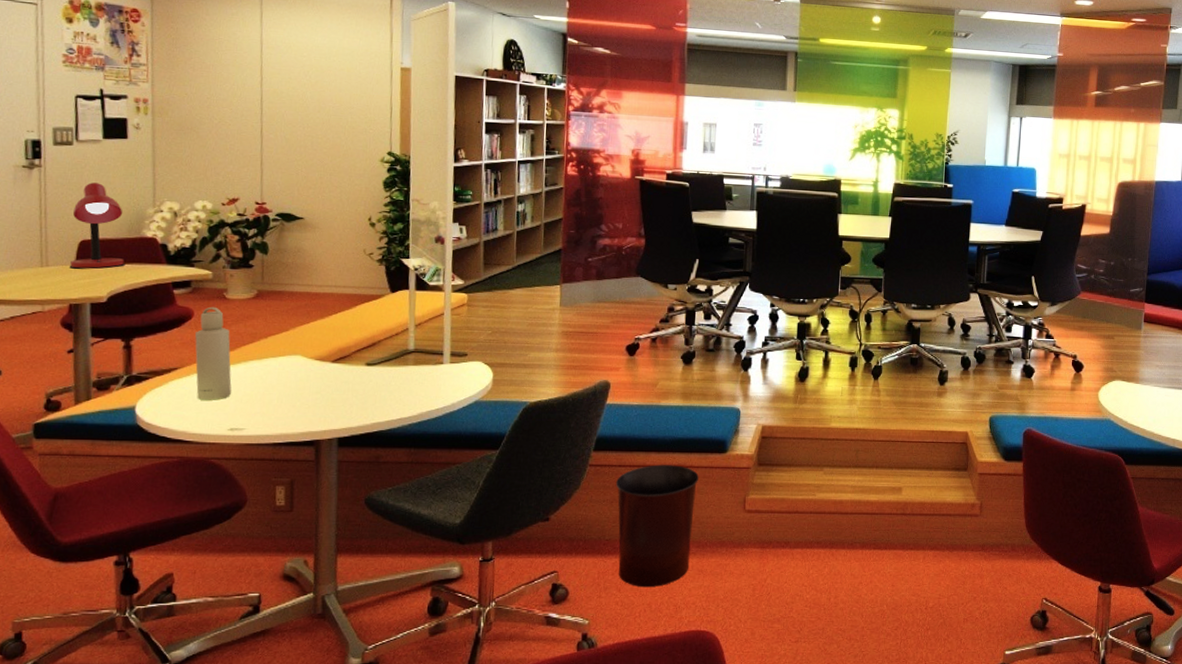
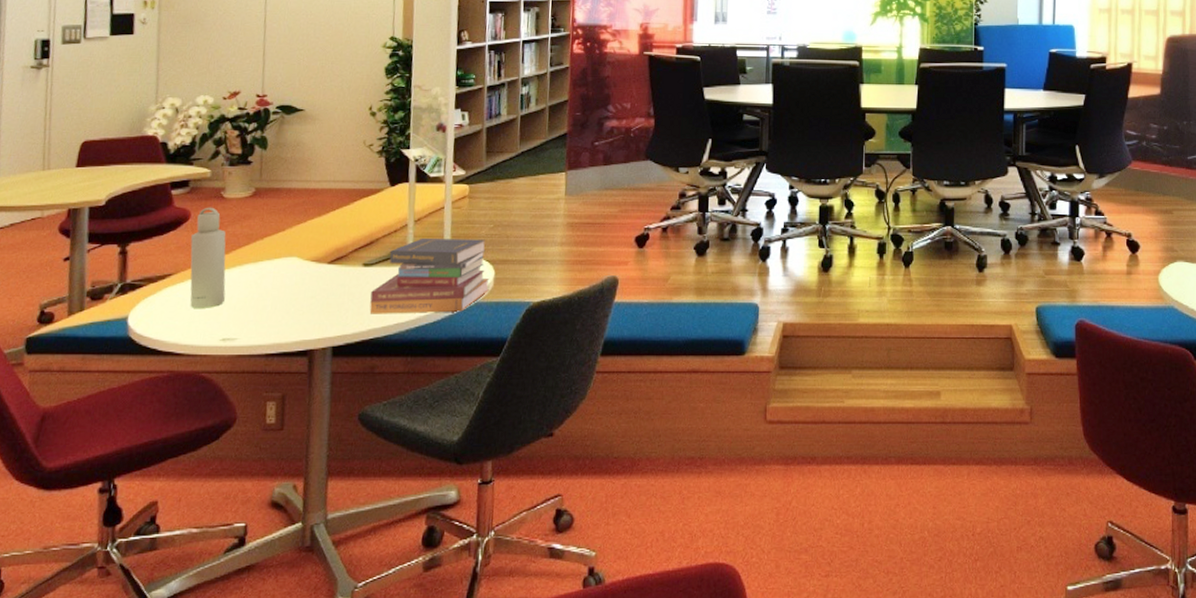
desk lamp: present [69,182,126,270] -> none [70,81,126,171]
books: none [373,341,489,410] -> present [369,237,490,314]
waste bin: present [616,465,699,586] -> none [625,370,715,511]

